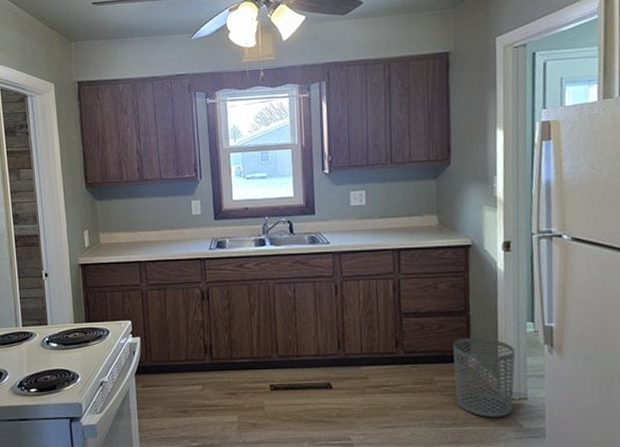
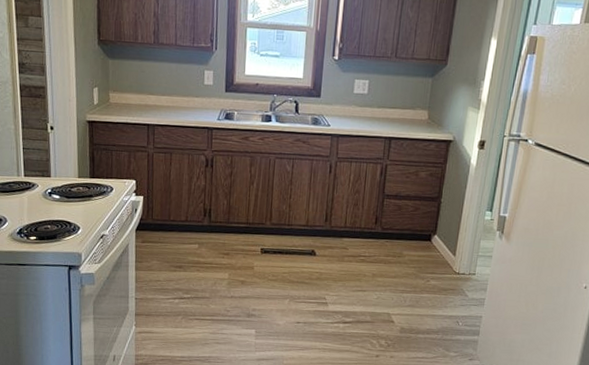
waste bin: present [453,337,515,417] -> none [418,220,472,288]

